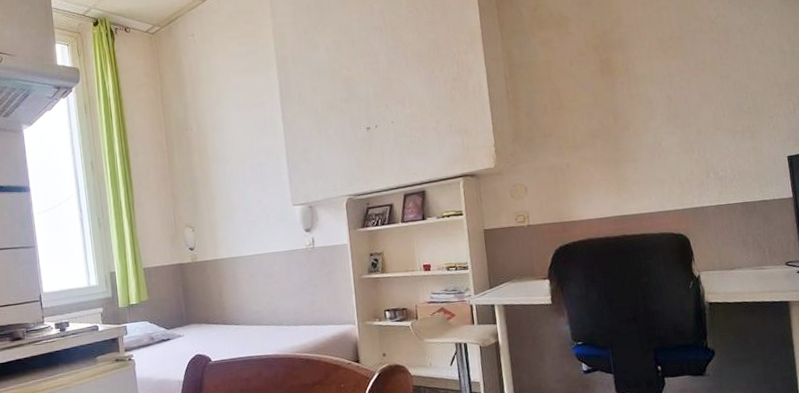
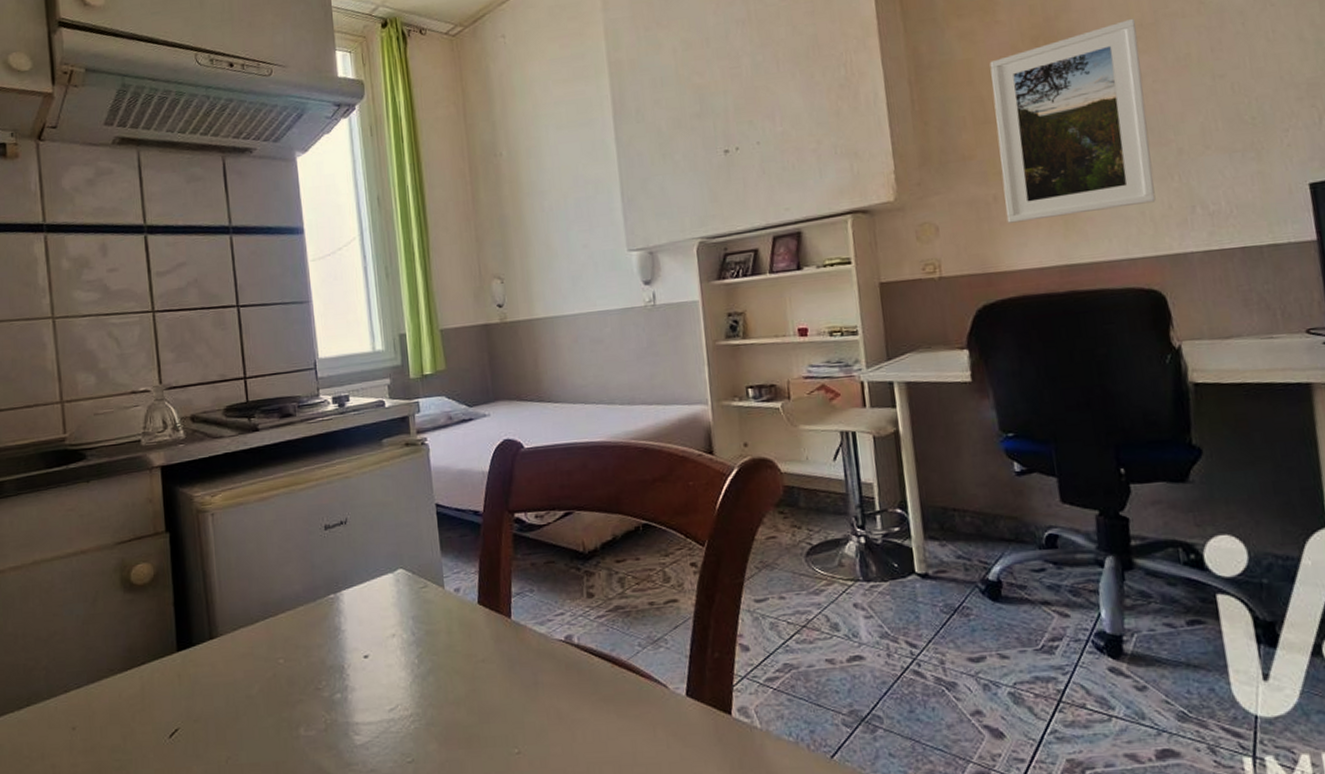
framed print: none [563,32,682,185] -> present [989,18,1156,223]

